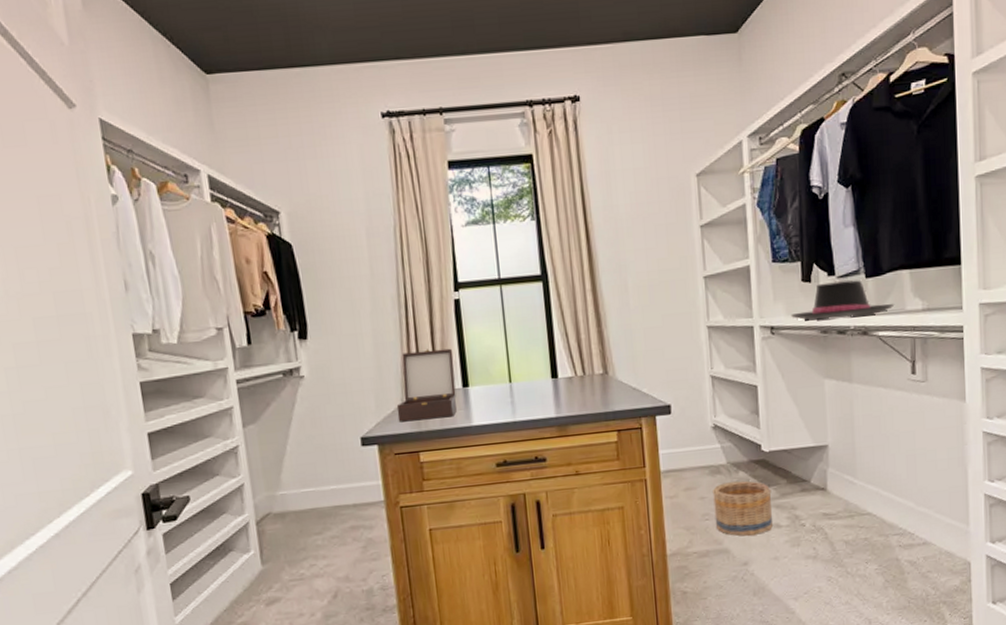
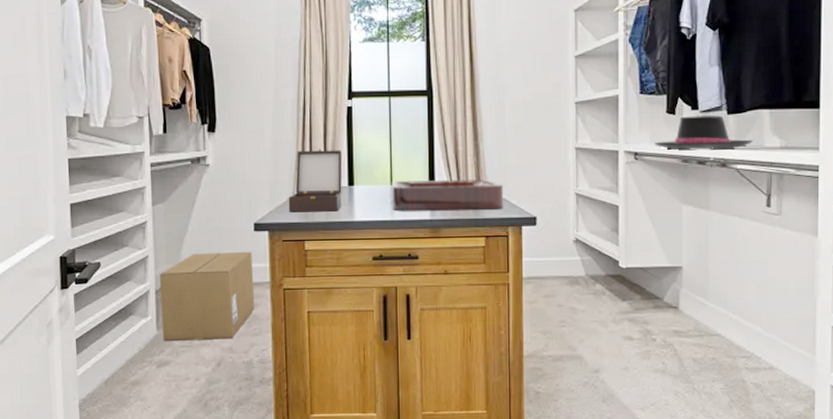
box: none [258,469,370,577] -> present [159,251,255,342]
decorative tray: none [510,368,635,410] -> present [391,179,504,211]
basket: present [712,480,772,536] -> none [569,293,626,345]

